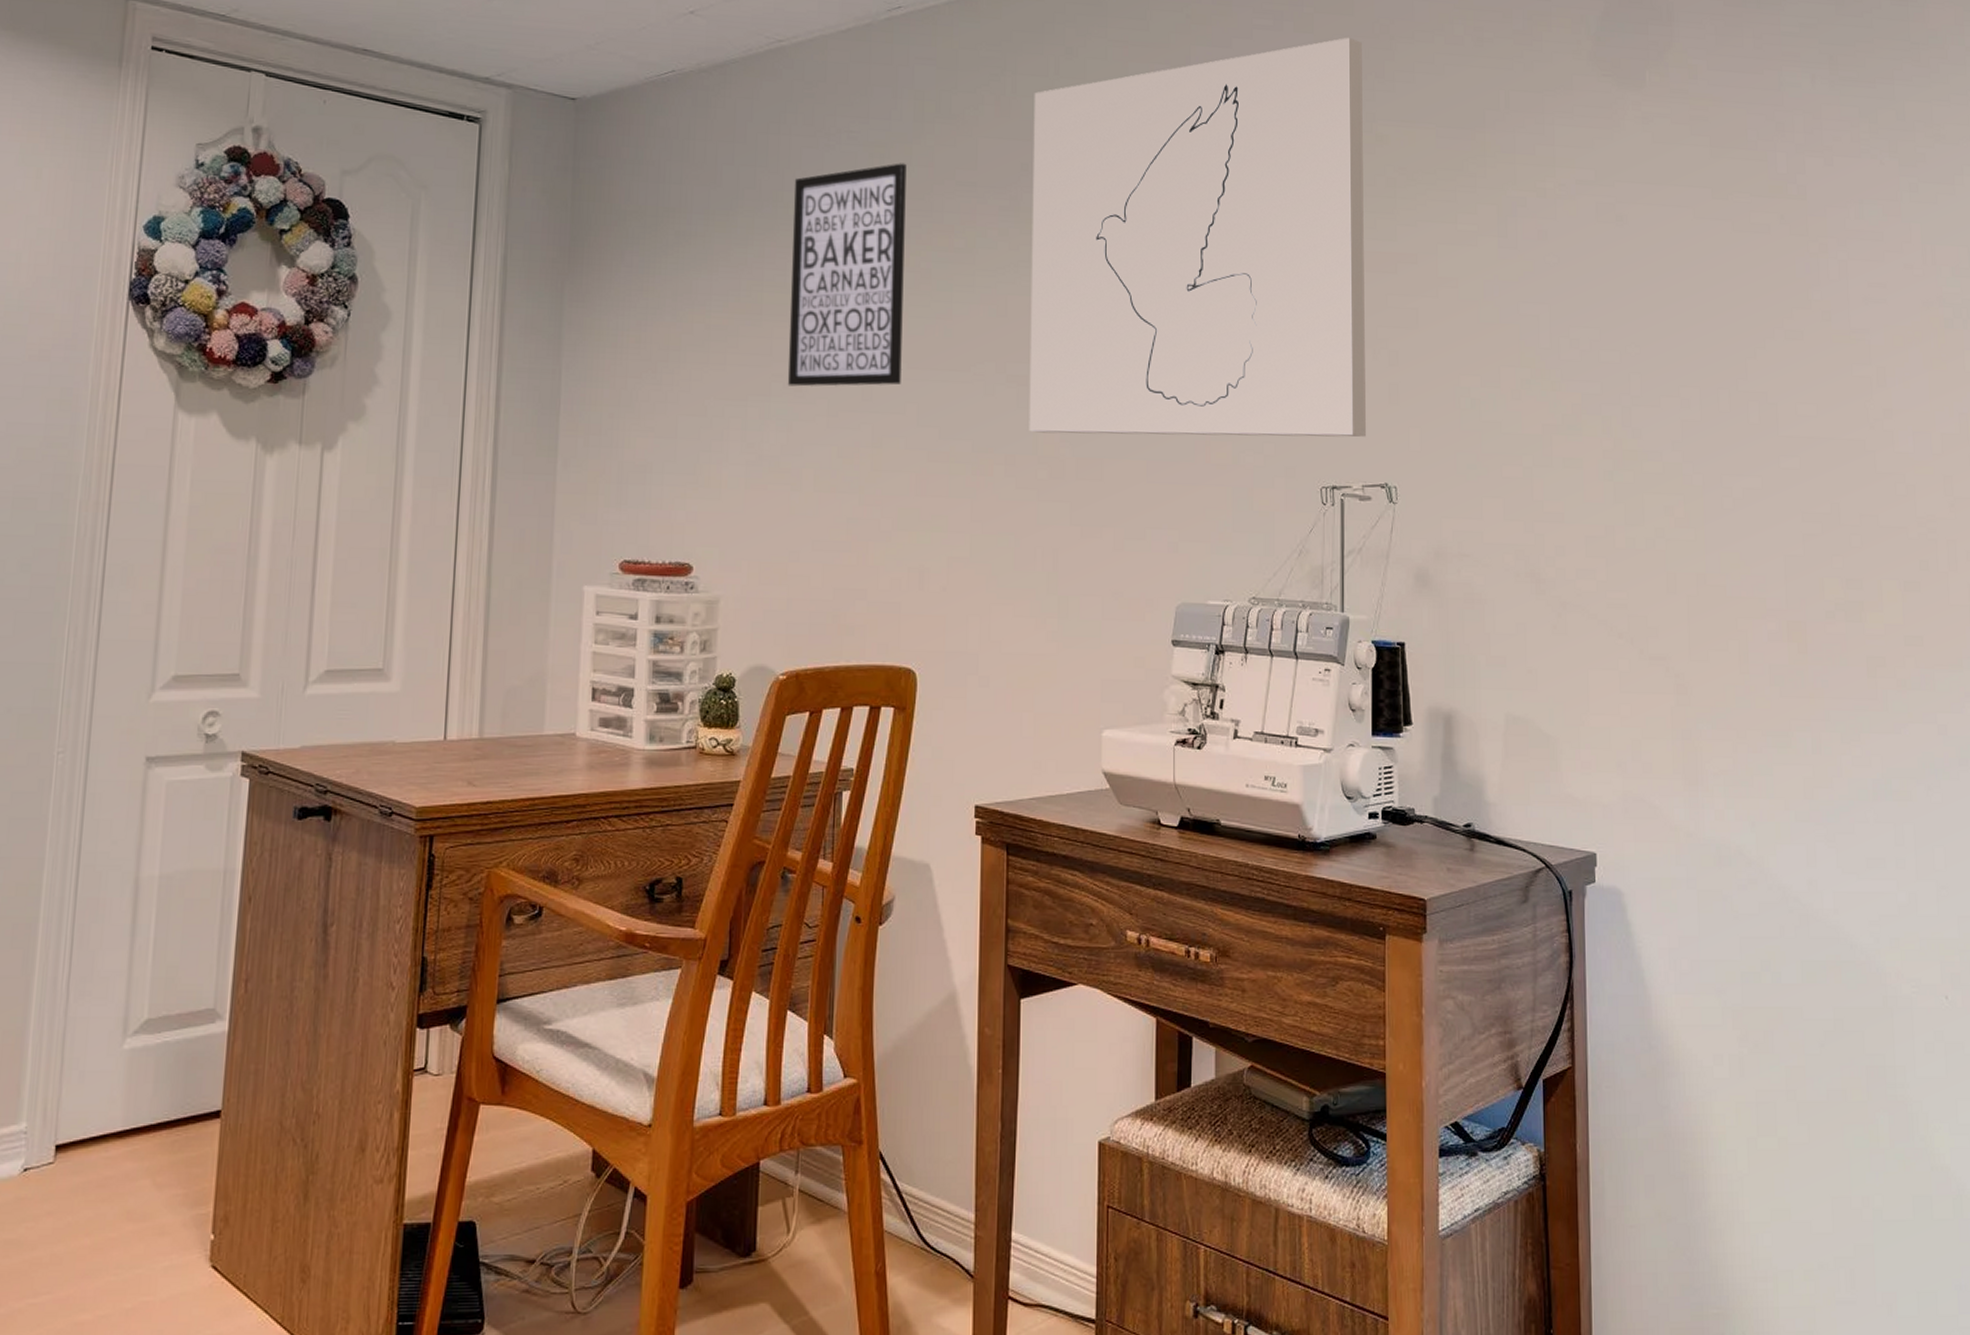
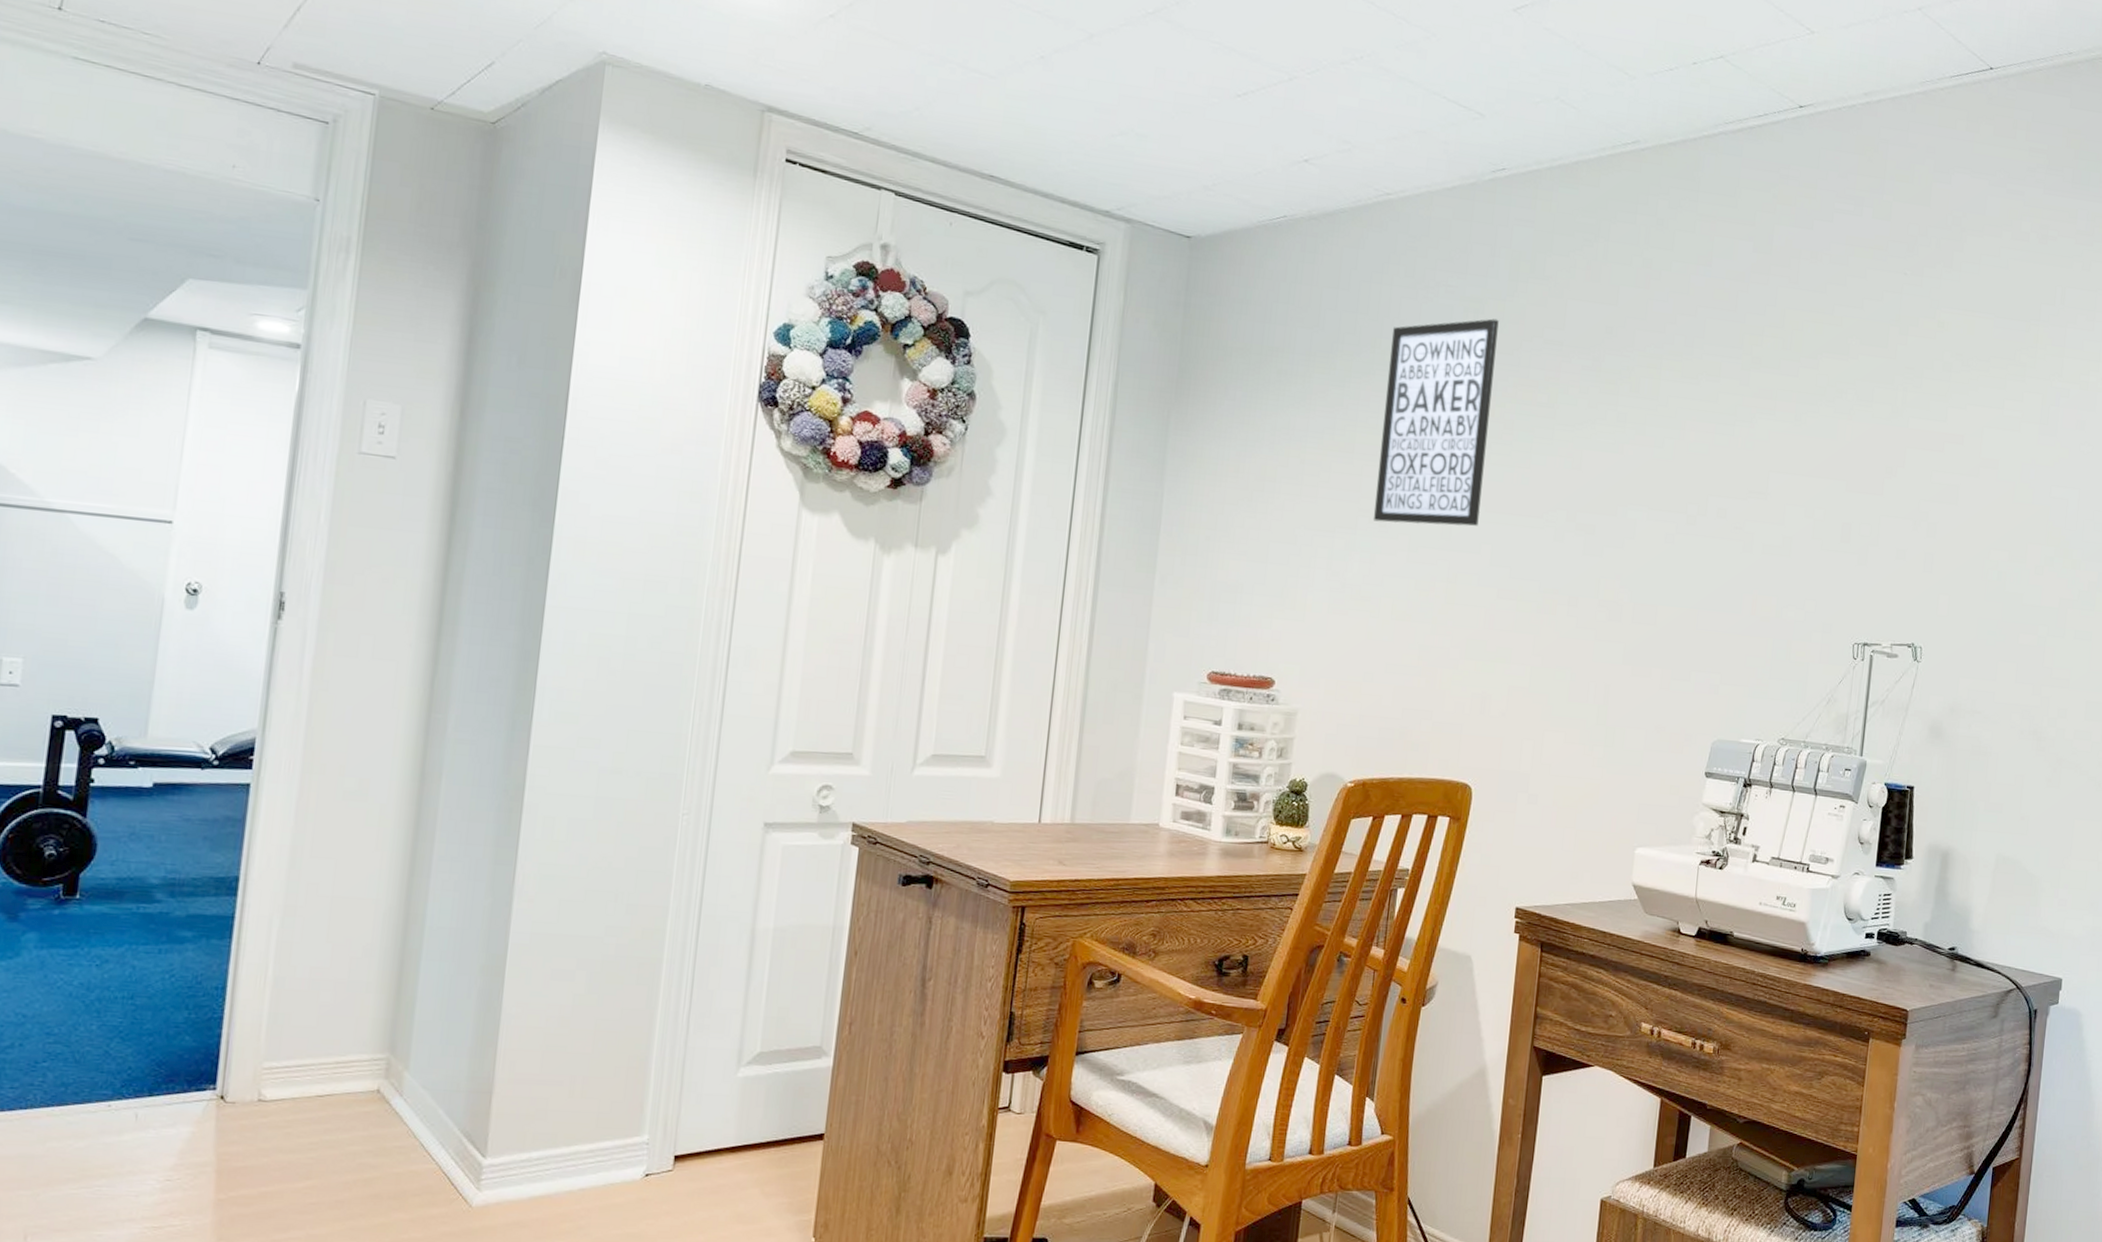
wall art: present [1029,38,1366,437] -> none [1592,227,1935,600]

